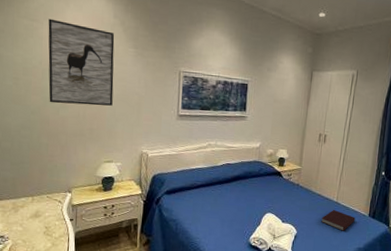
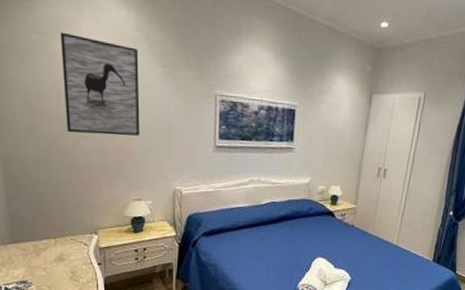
notebook: present [321,210,355,231] -> none [378,254,418,278]

